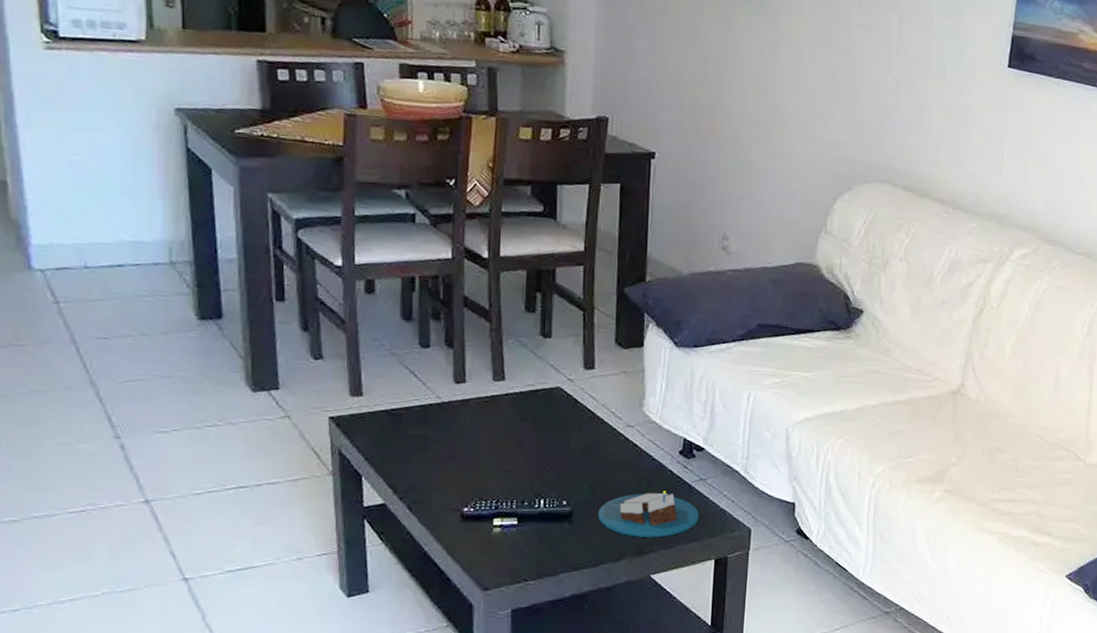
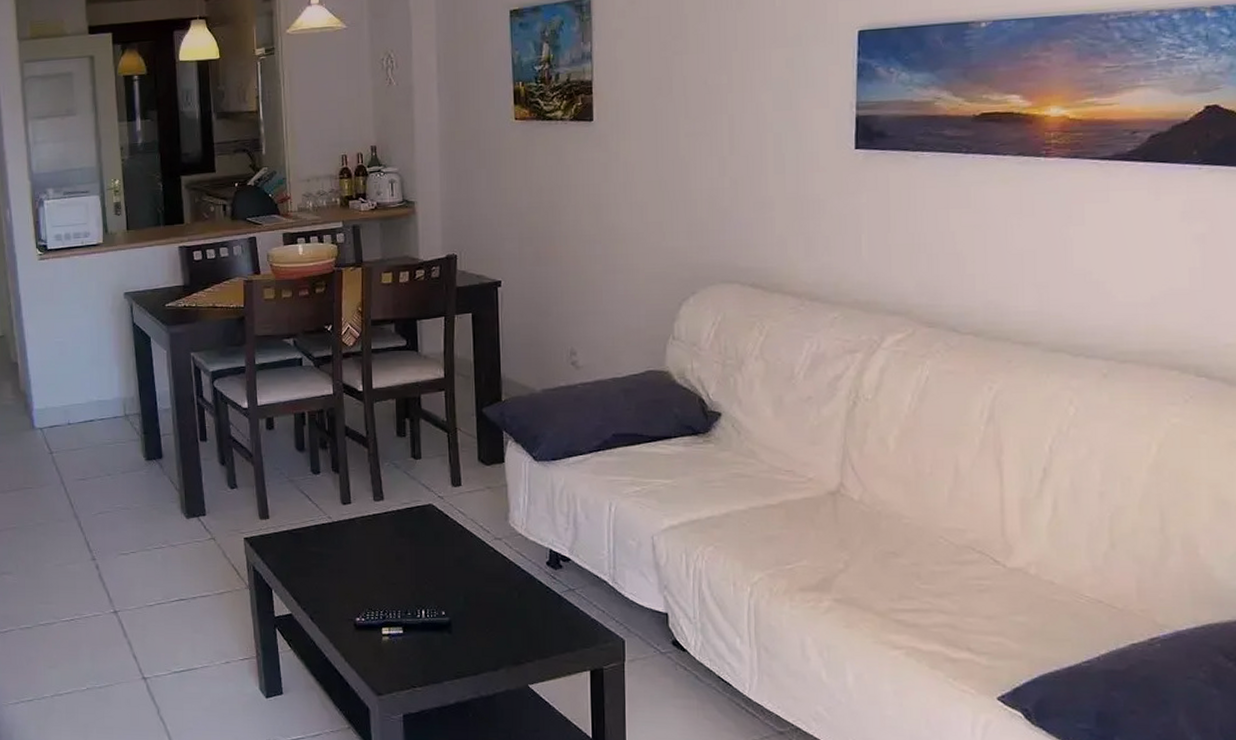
candle: present [598,491,699,538] -> none [475,601,571,648]

